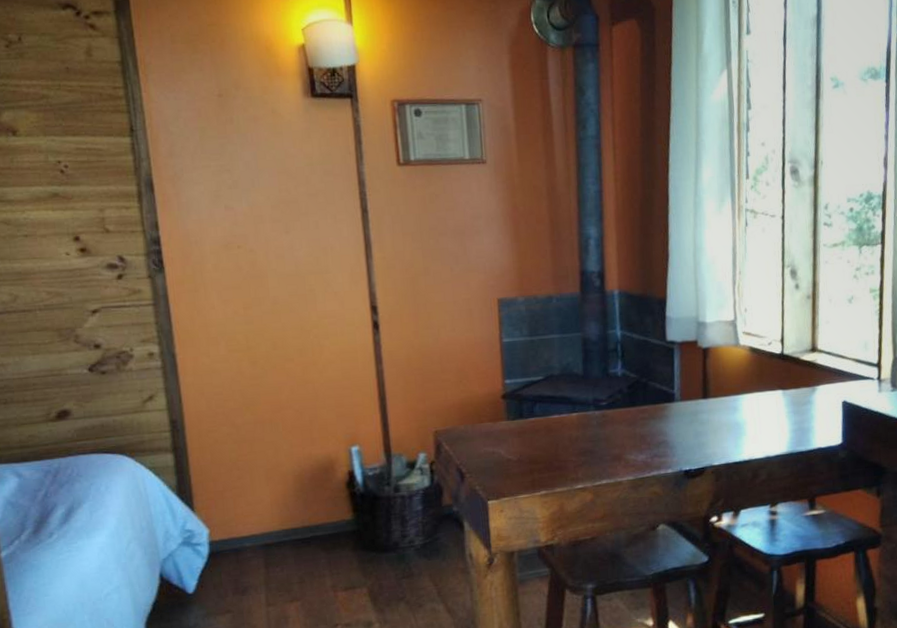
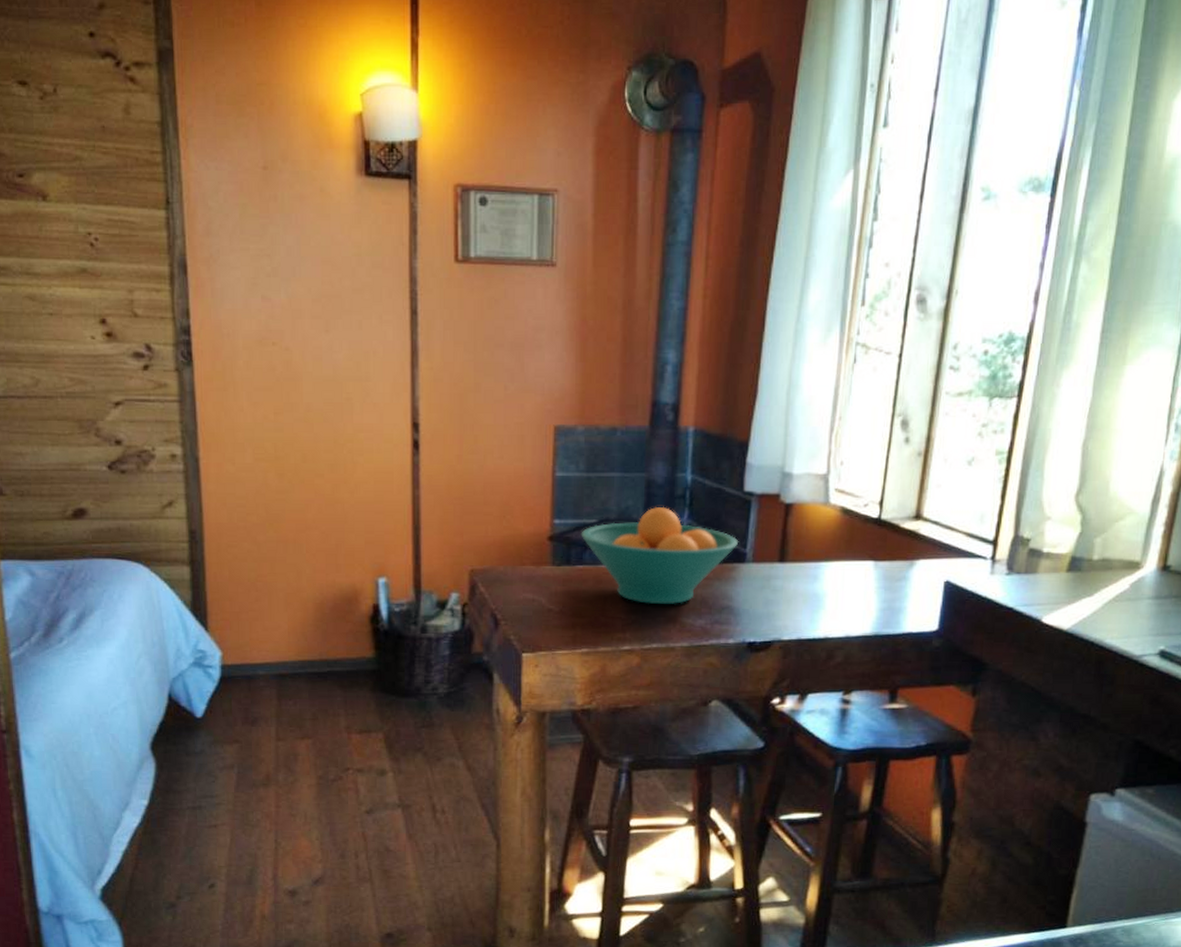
fruit bowl: none [530,360,667,446] -> present [581,506,739,604]

